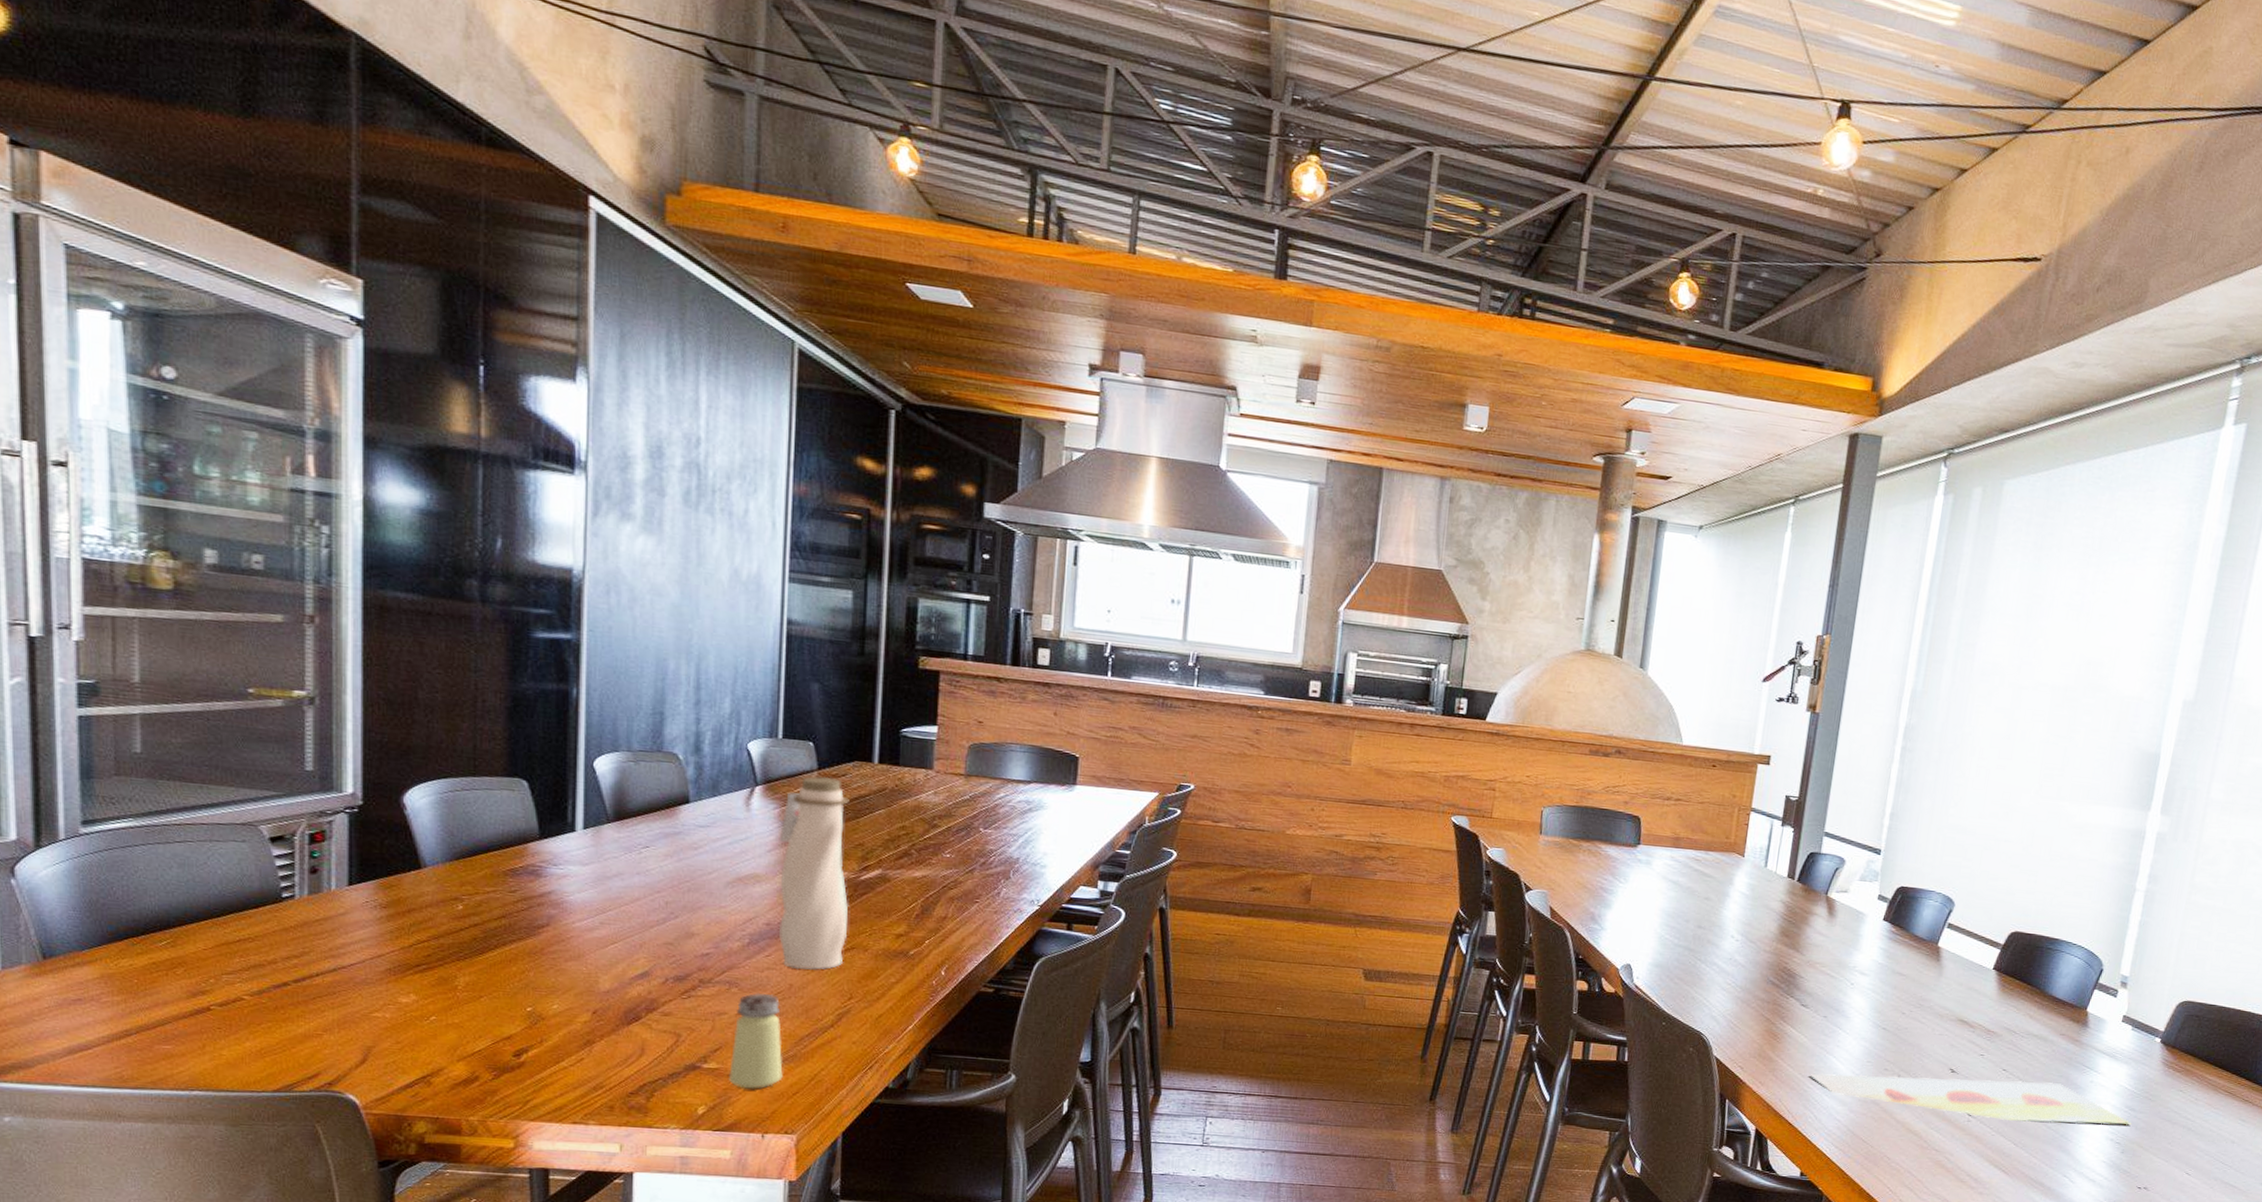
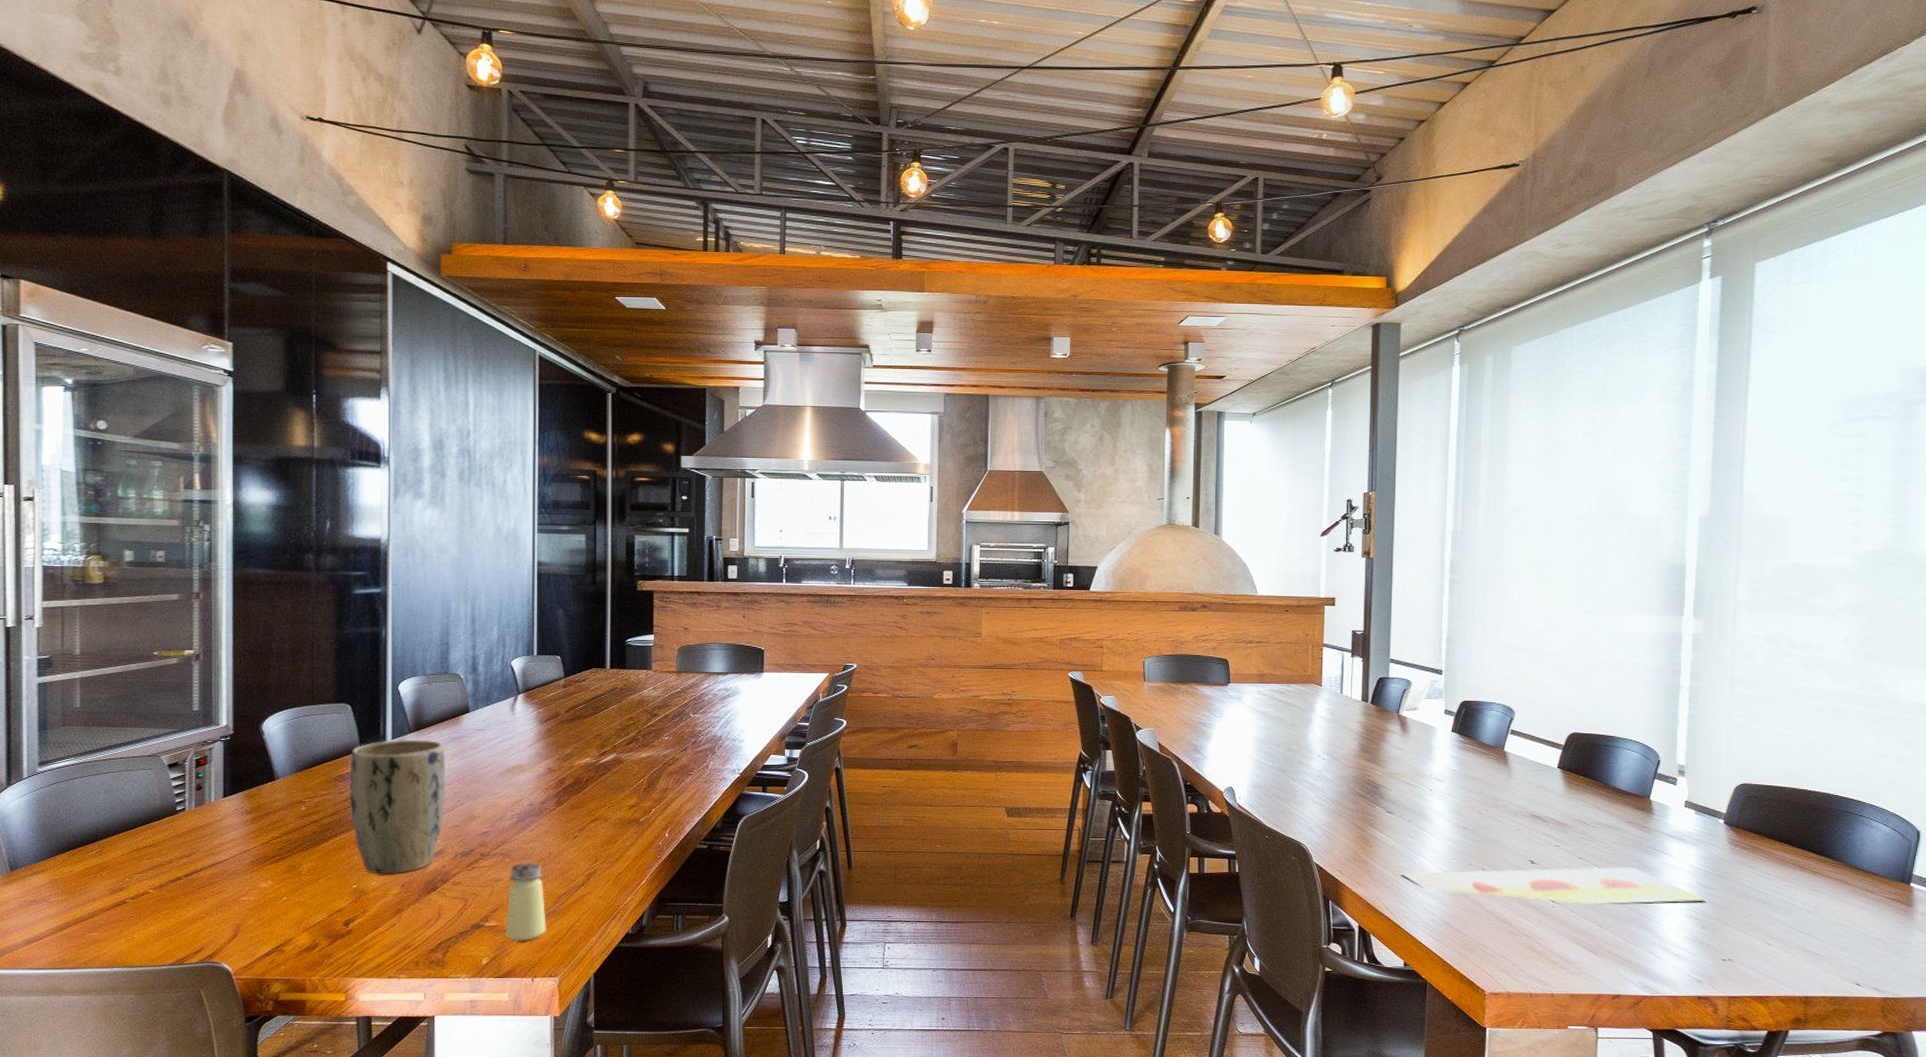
plant pot: none [523,829,655,998] -> present [348,739,445,875]
water bottle: present [778,776,849,970] -> none [538,682,592,840]

